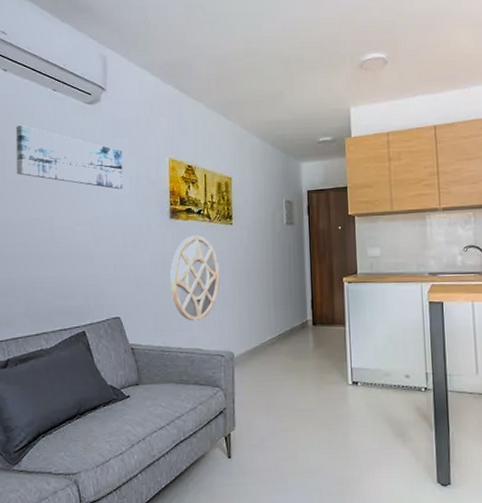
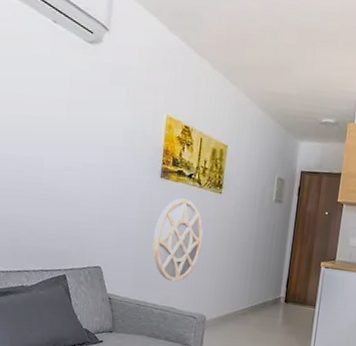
wall art: present [16,125,123,190] -> none [9,54,120,140]

